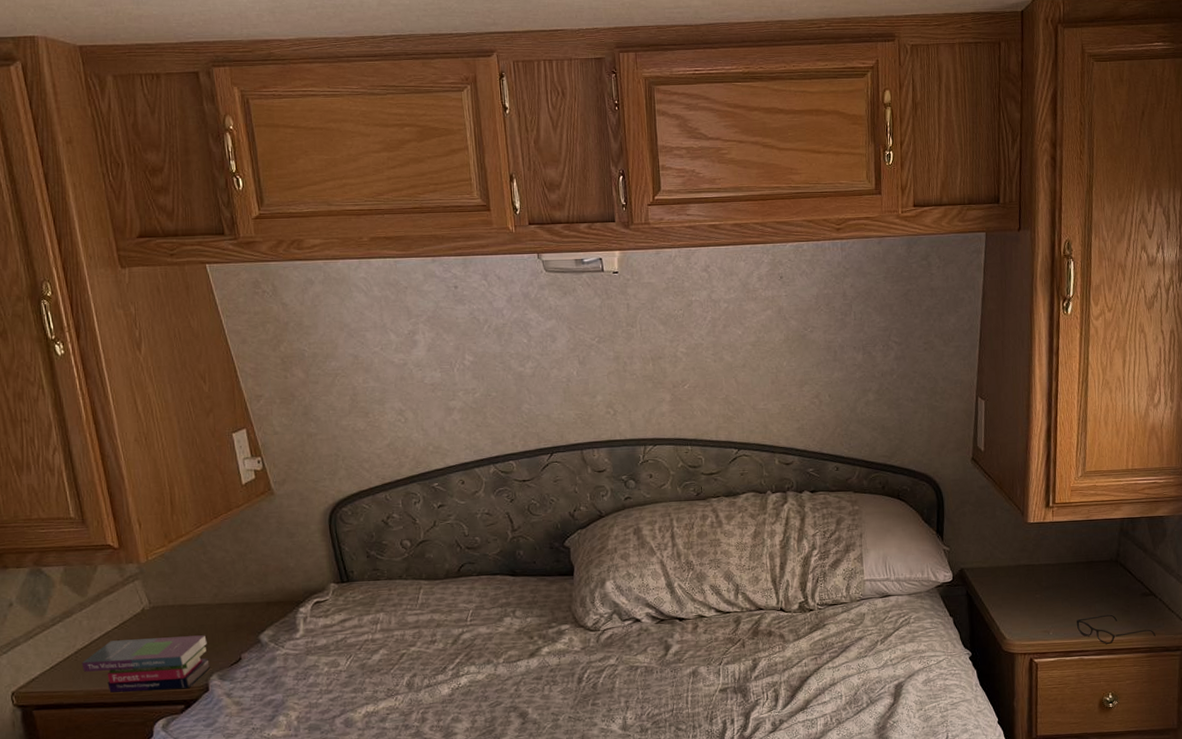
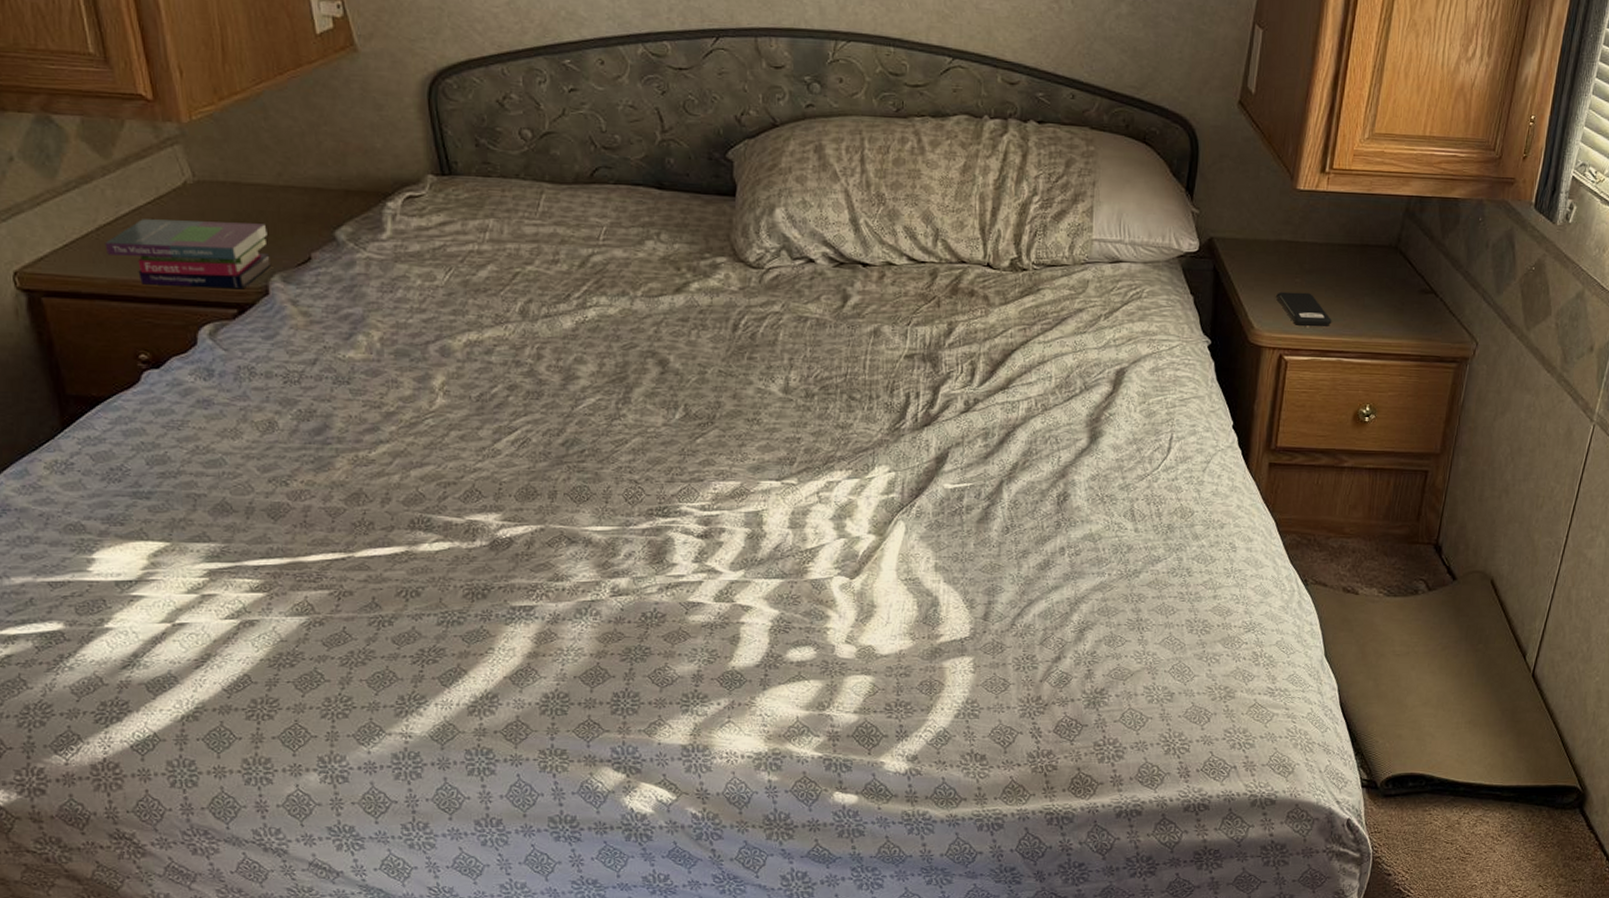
phone: none [1021,605,1071,633] -> present [1276,291,1332,326]
eyeglasses: present [1077,614,1156,645] -> none [1339,311,1430,347]

